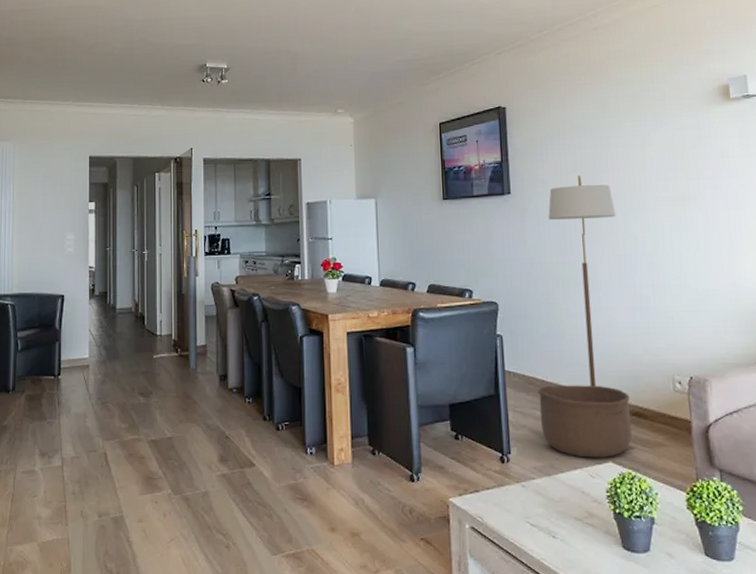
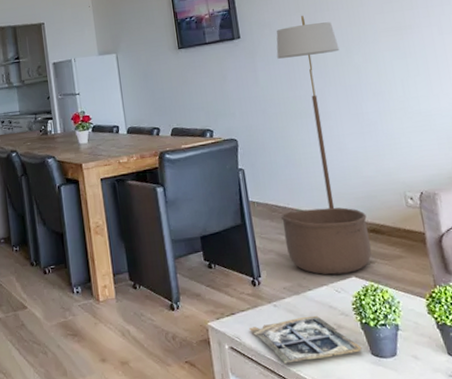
magazine: none [493,500,613,550] -> present [249,315,362,364]

